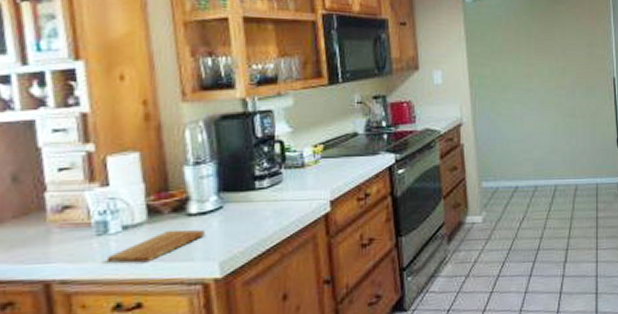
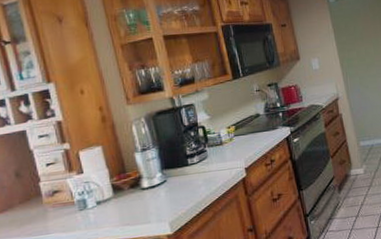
cutting board: present [106,229,205,264] -> none [88,199,156,230]

